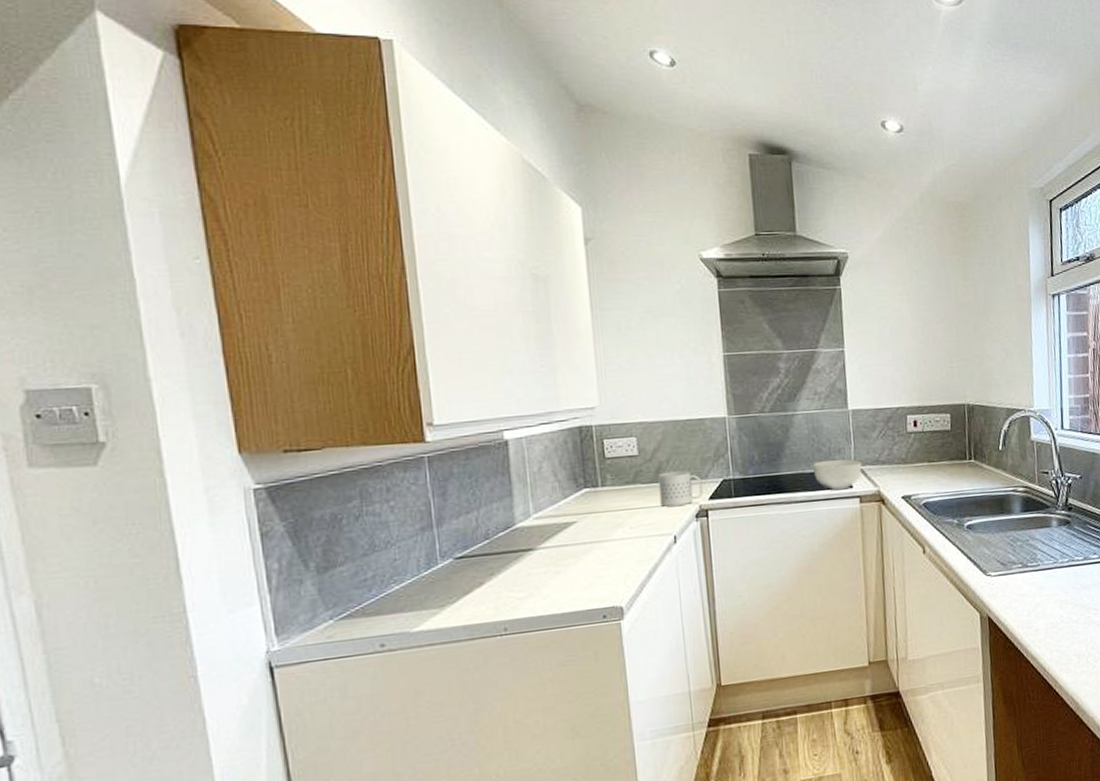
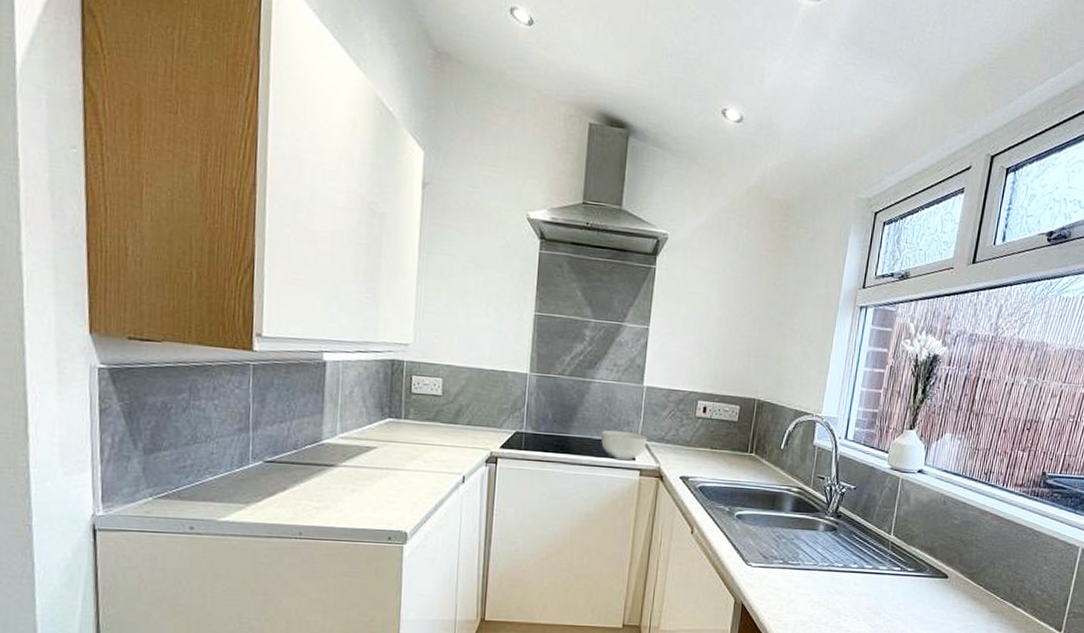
mug: present [658,470,703,507] -> none [455,415,497,450]

